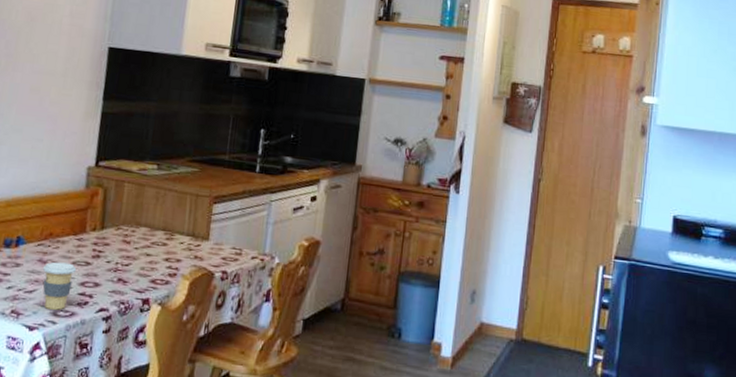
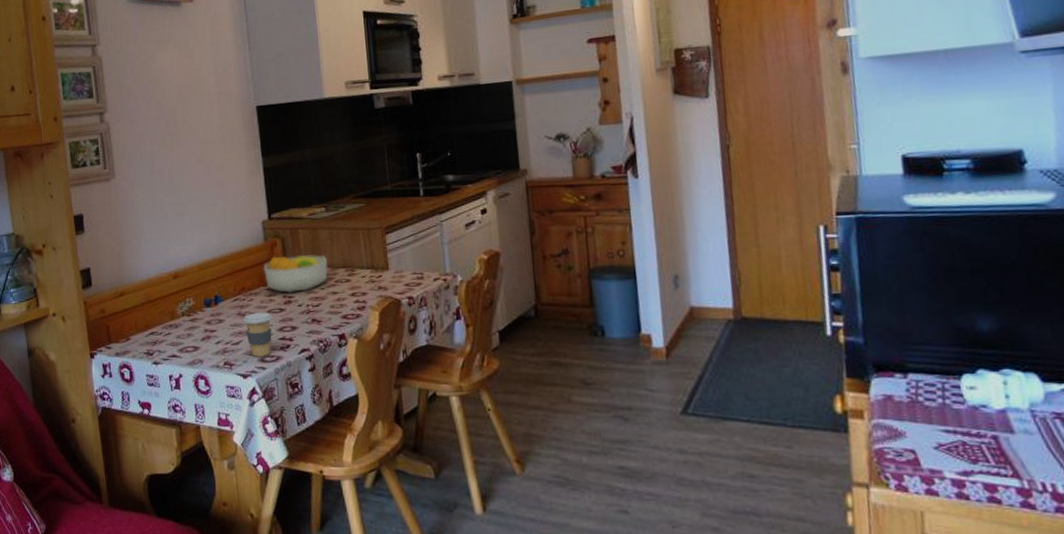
fruit bowl: none [77,206,148,248] -> present [263,254,328,294]

